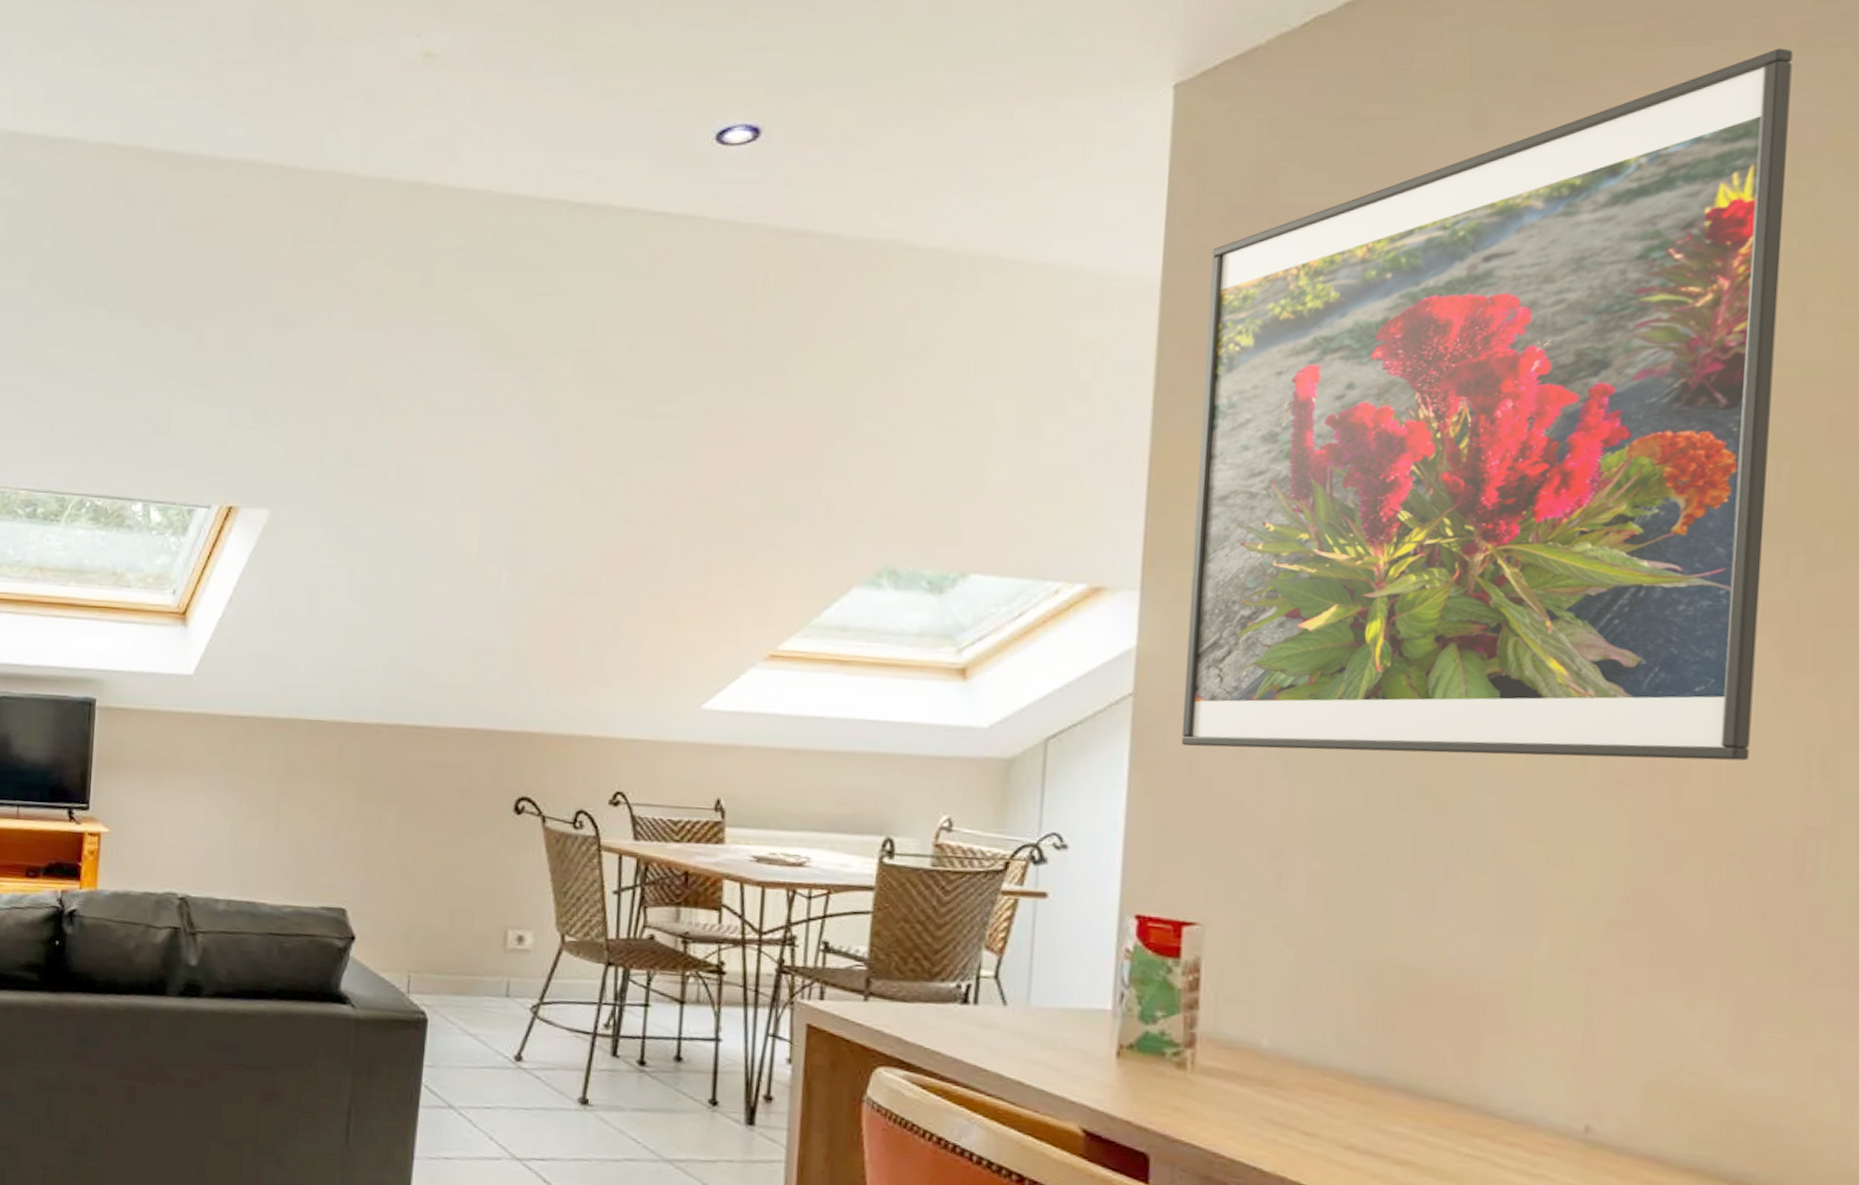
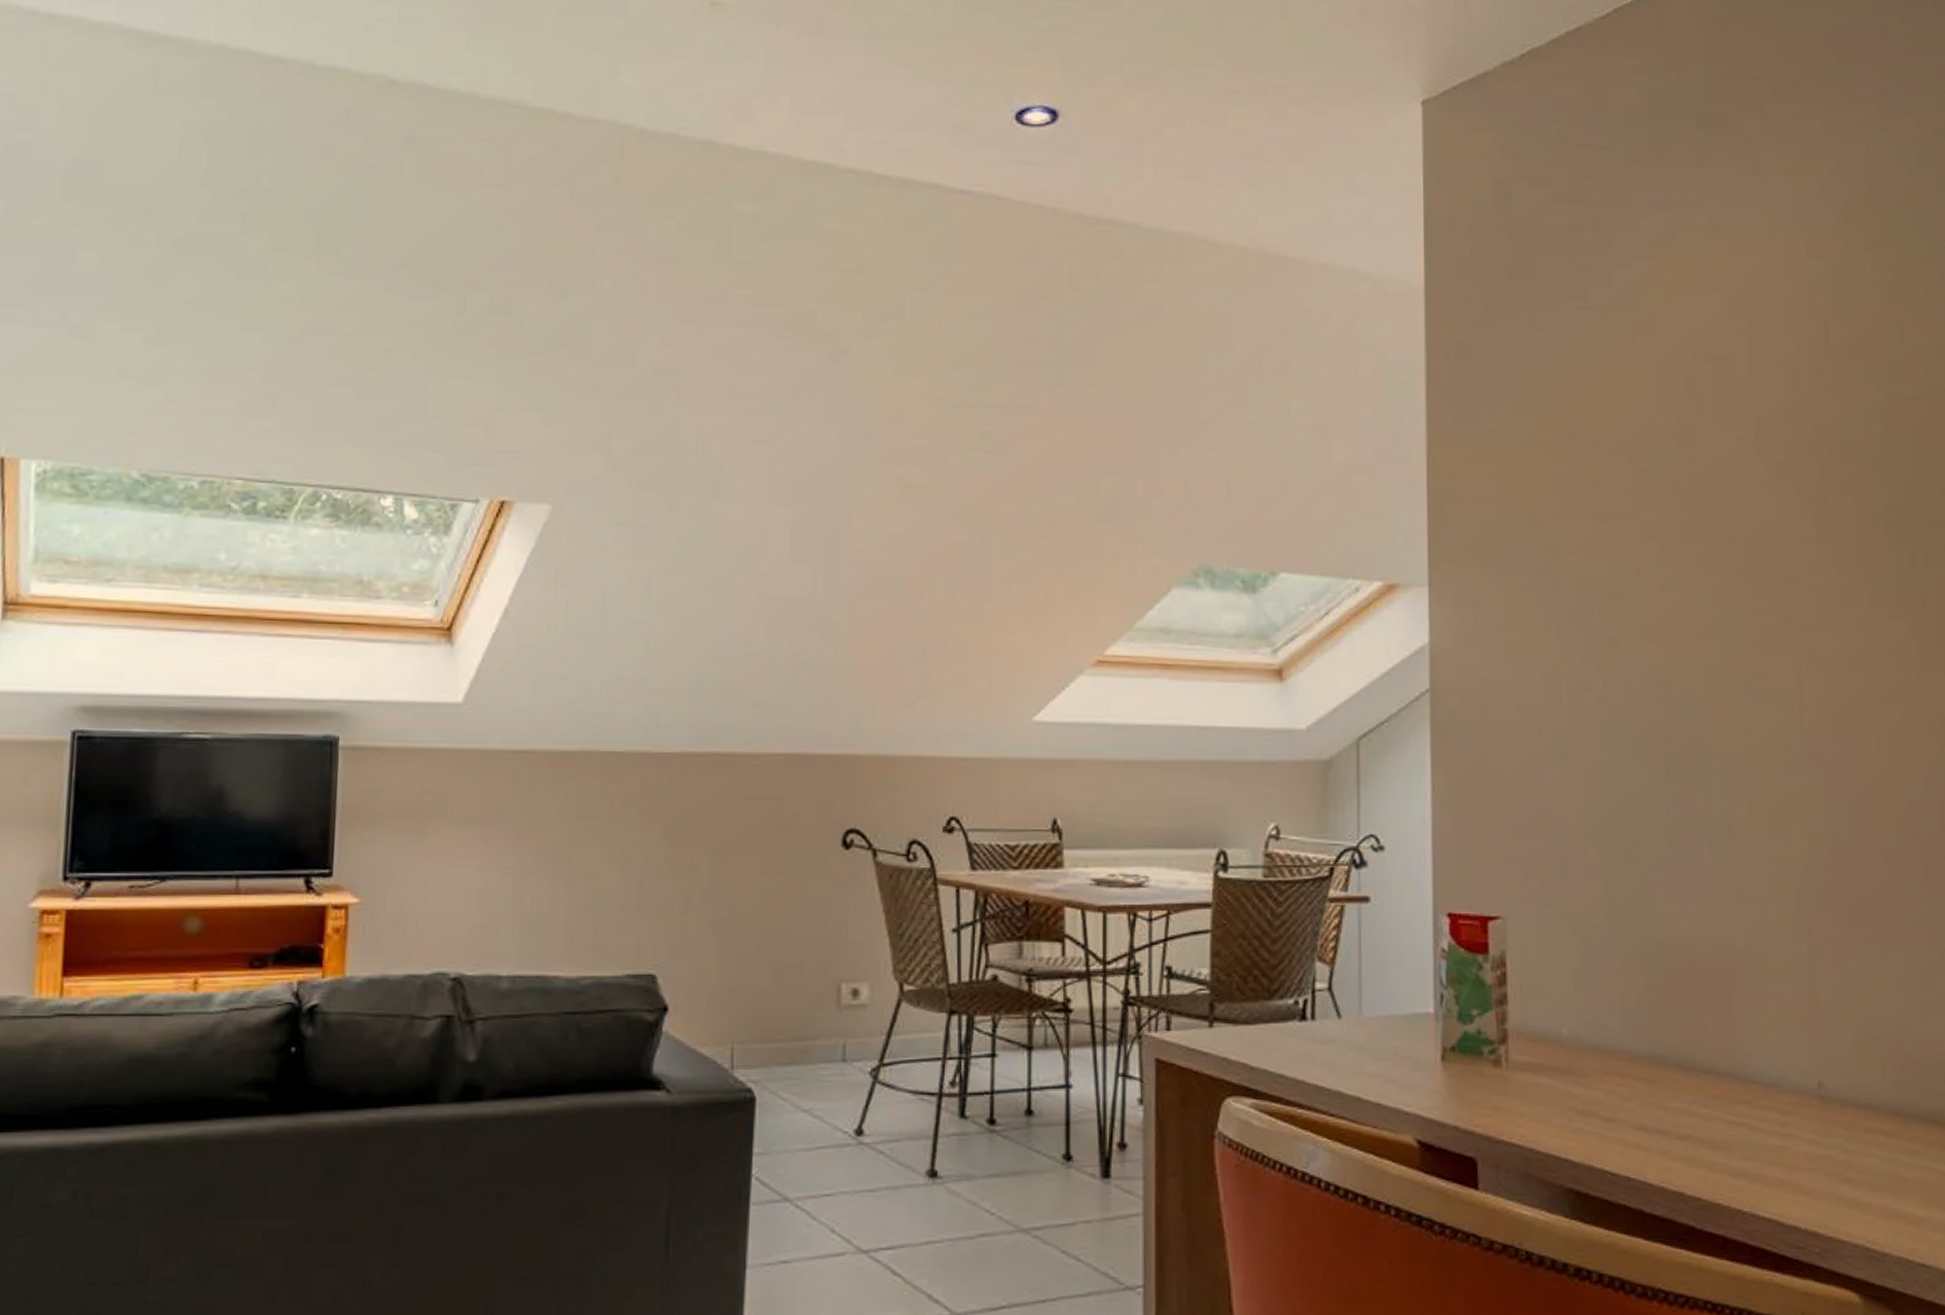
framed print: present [1181,48,1793,761] -> none [1464,112,1902,741]

